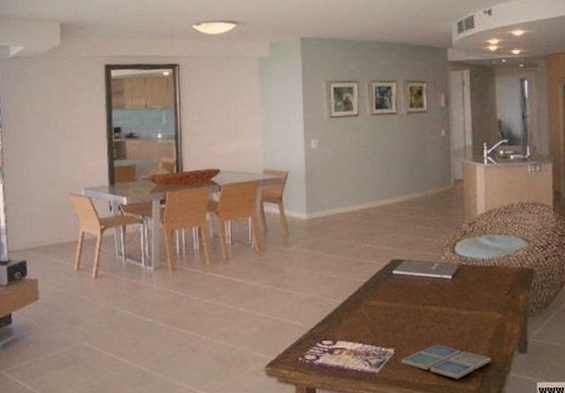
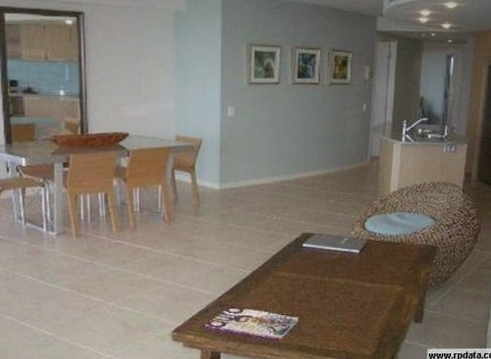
drink coaster: present [401,345,491,379] -> none [304,314,389,345]

